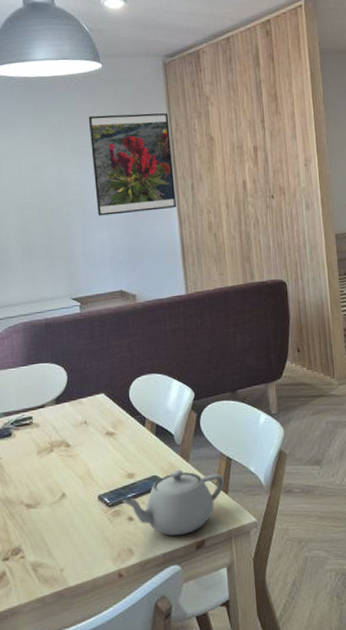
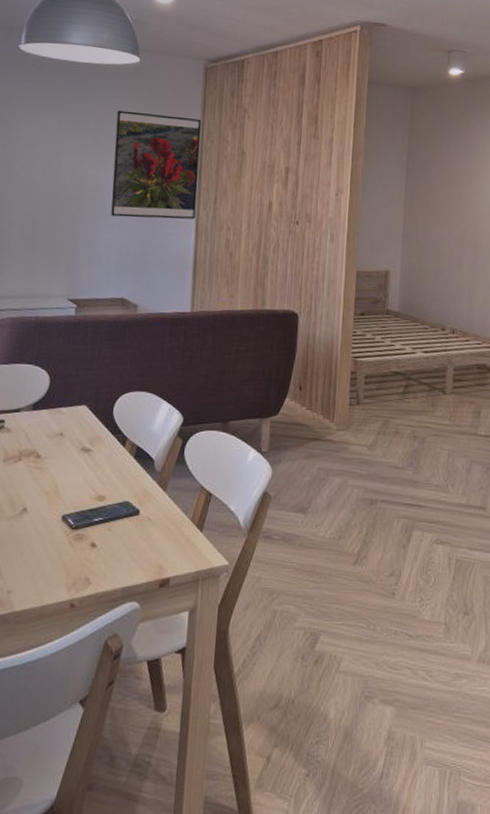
teapot: present [121,469,225,536] -> none [86,498,202,570]

